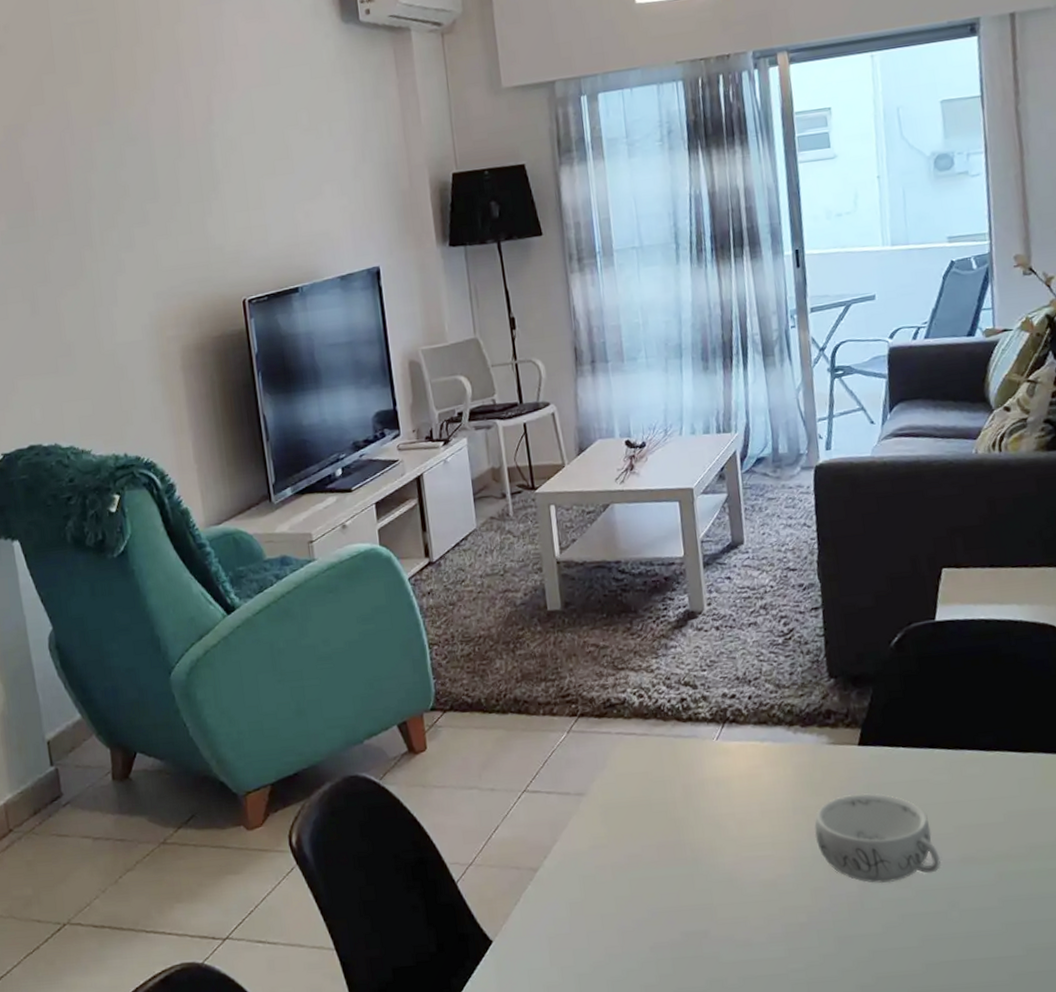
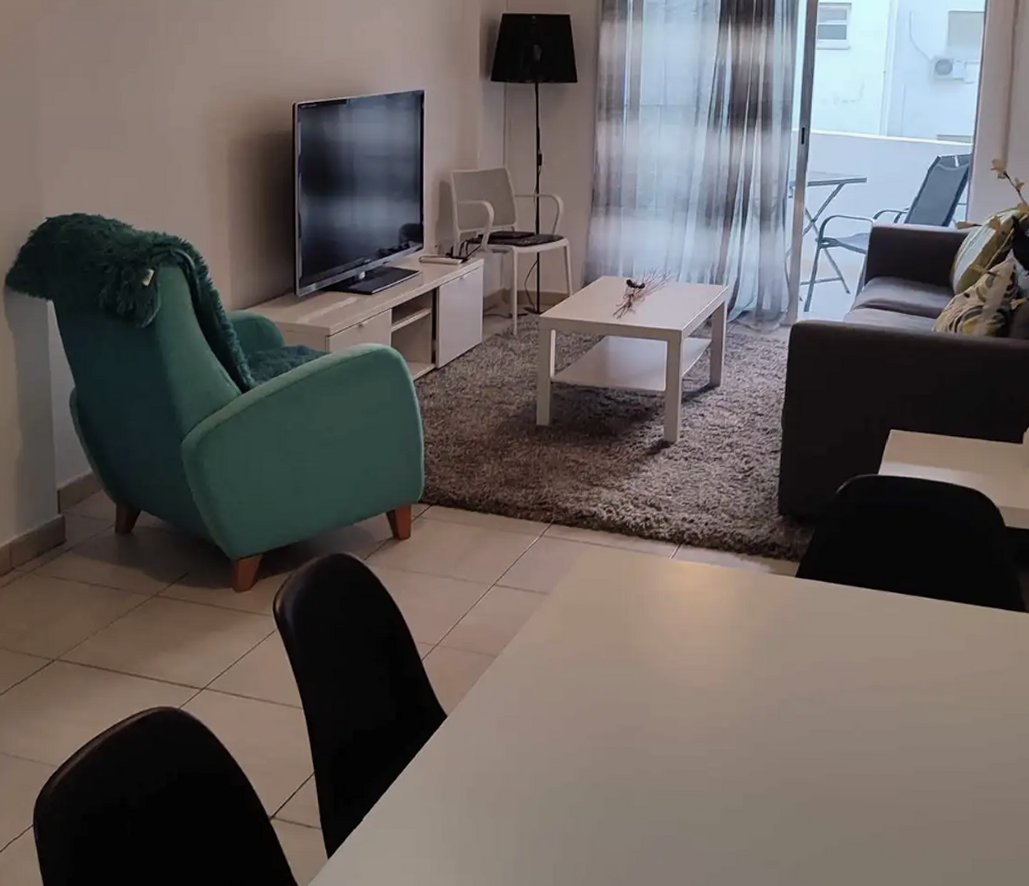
decorative bowl: present [814,792,941,884] -> none [746,619,852,701]

